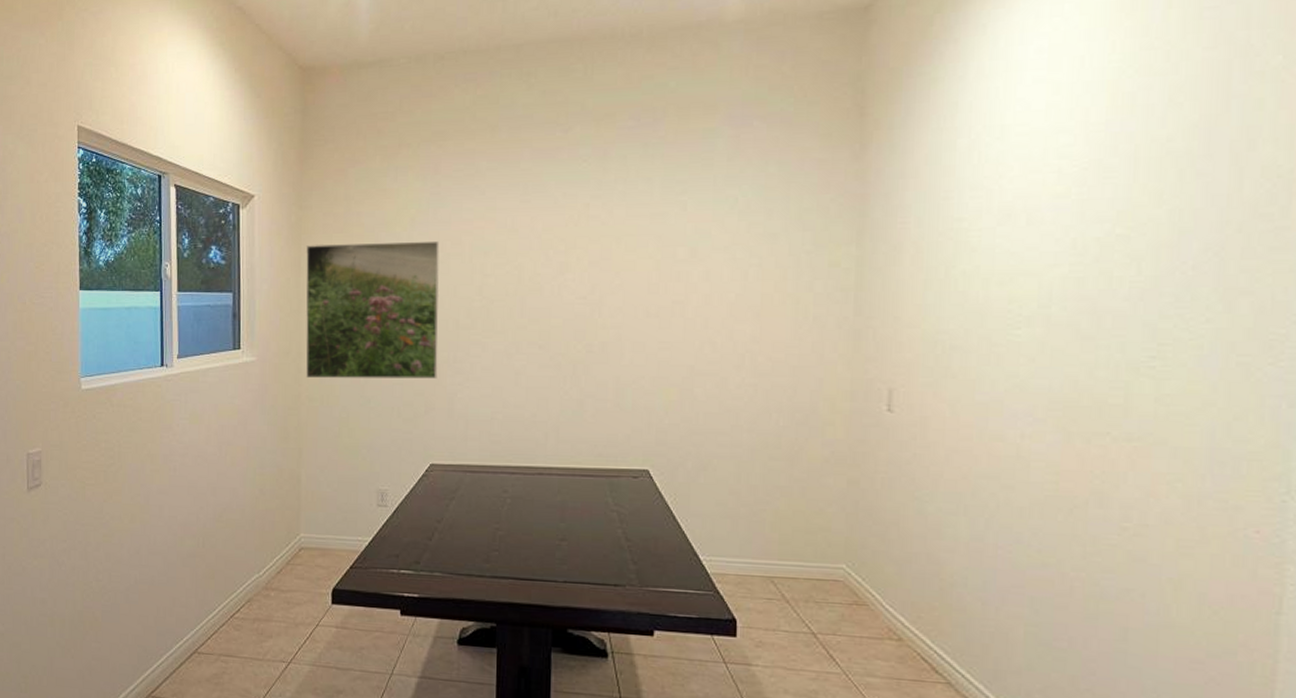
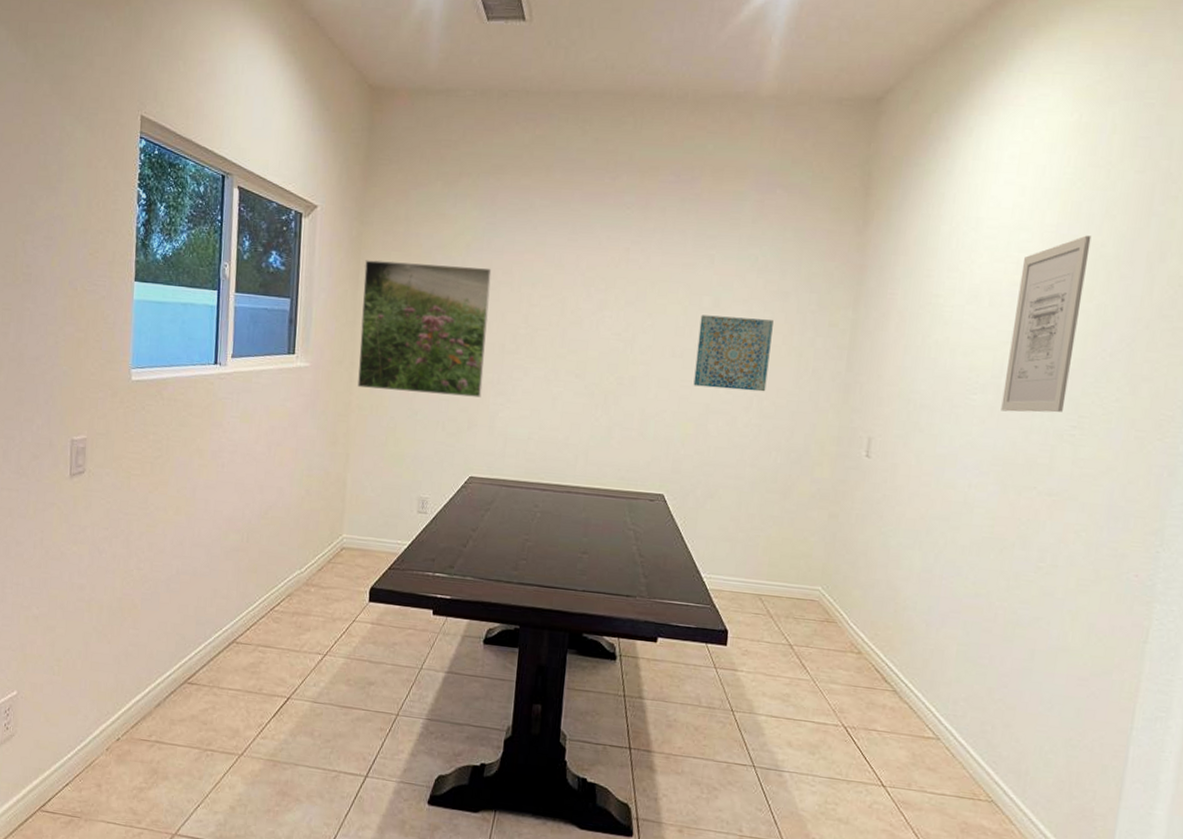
wall art: none [673,266,762,347] -> present [693,315,774,392]
wall art: none [1054,130,1153,346] -> present [1001,235,1092,413]

